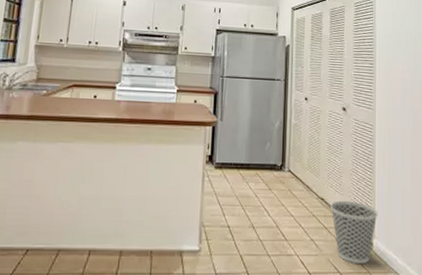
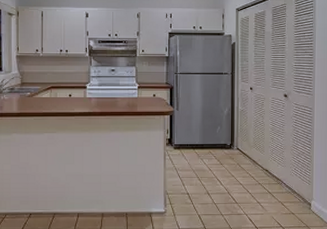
wastebasket: present [330,200,378,265] -> none [274,171,316,221]

